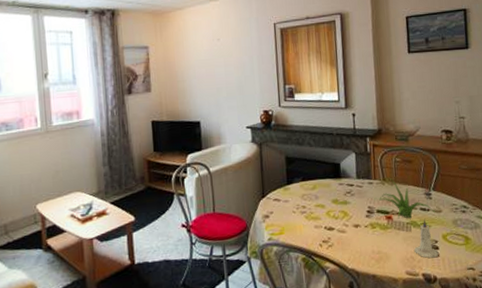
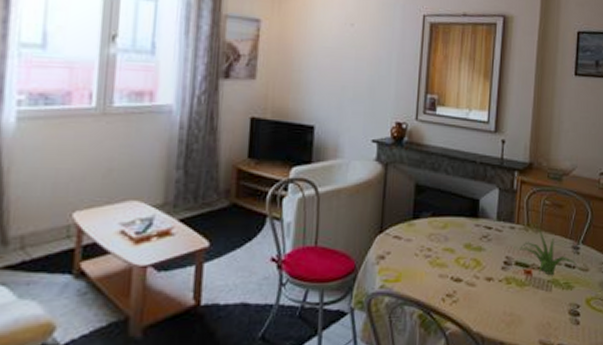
candle: present [414,219,439,258] -> none [552,278,579,325]

